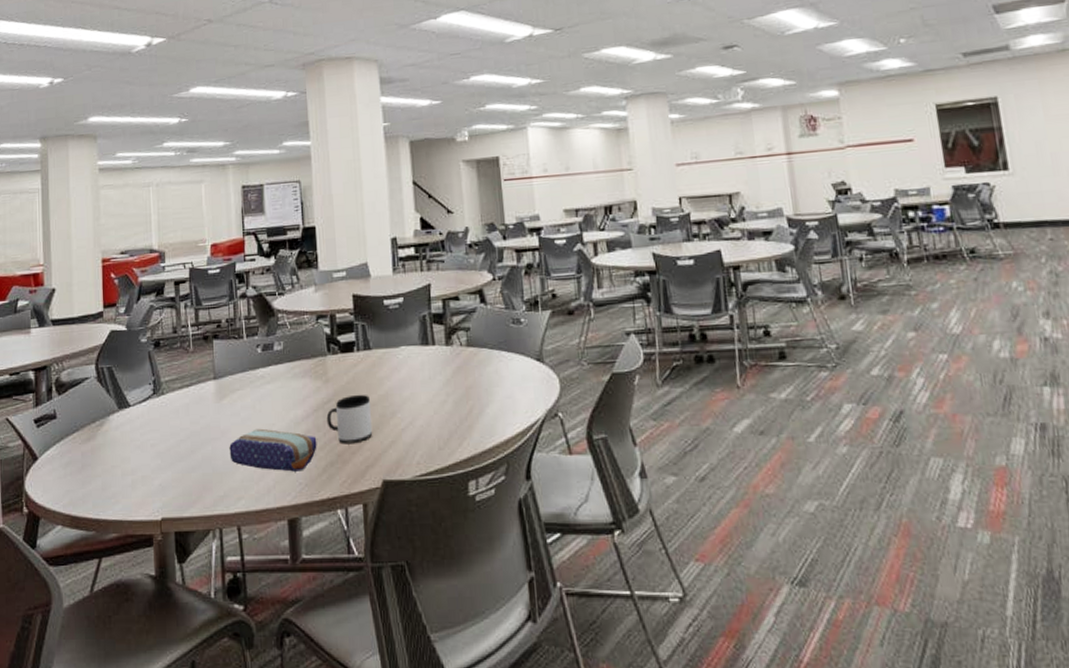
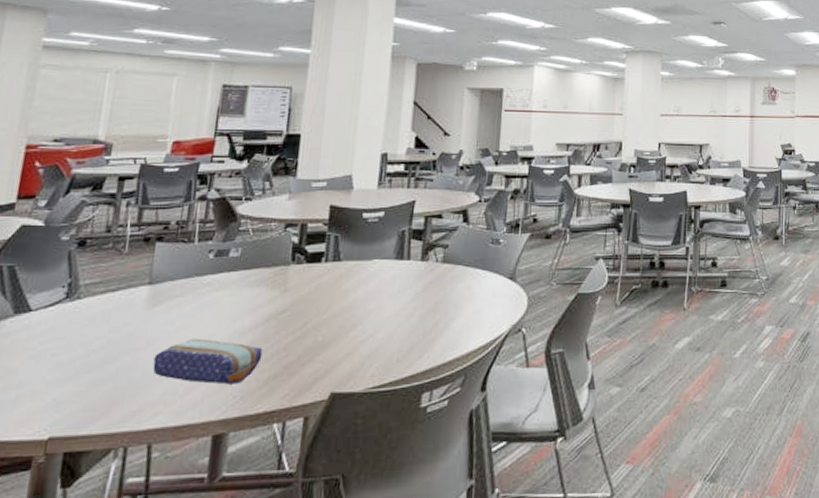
mug: present [326,394,373,445] -> none [277,305,331,356]

